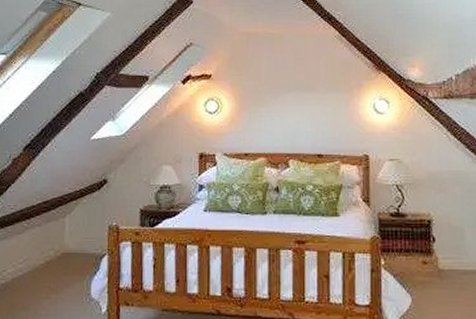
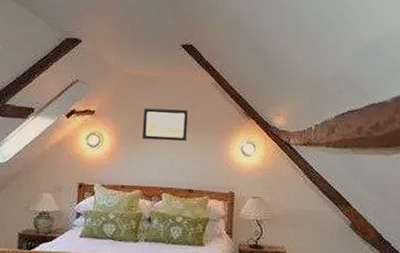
wall art: none [263,67,312,102] -> present [142,108,188,142]

